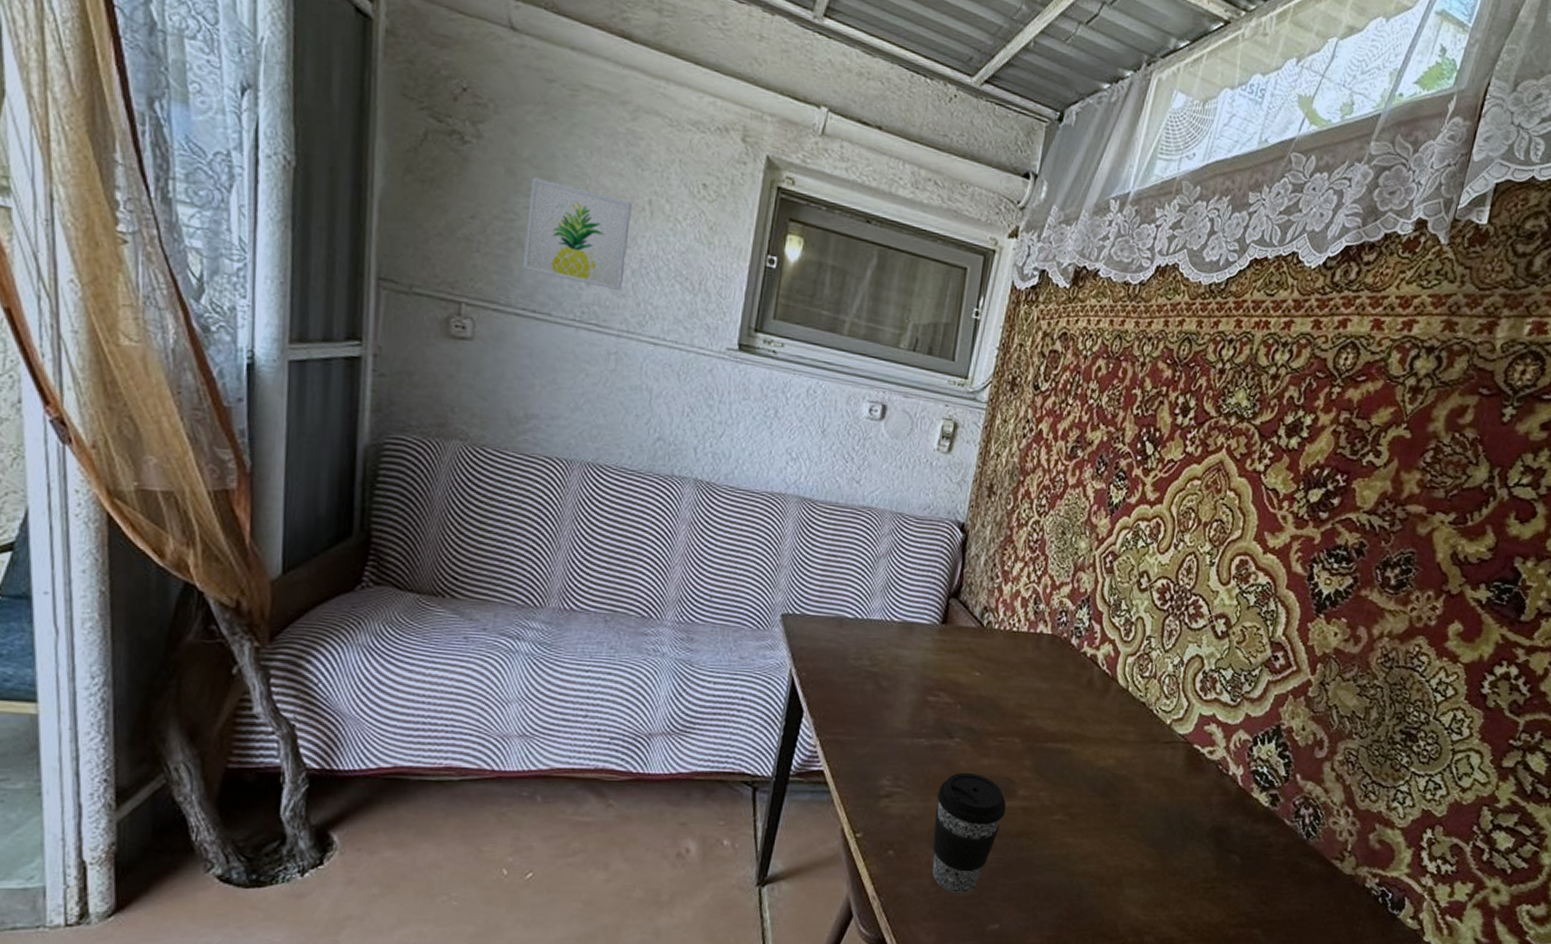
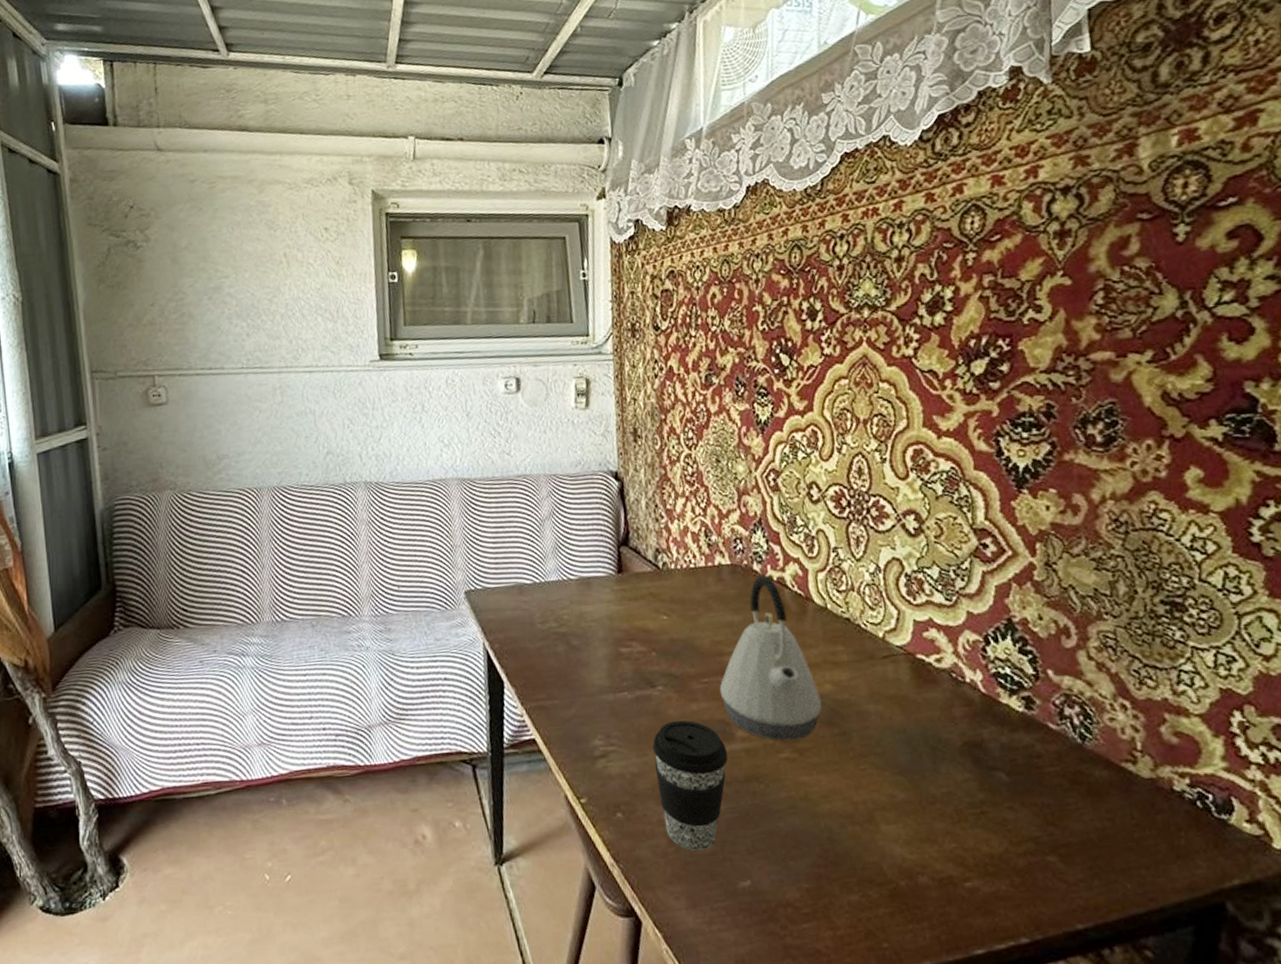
wall art: present [522,177,632,292] -> none [191,259,276,337]
kettle: none [1012,649,1103,805] -> present [719,575,822,741]

